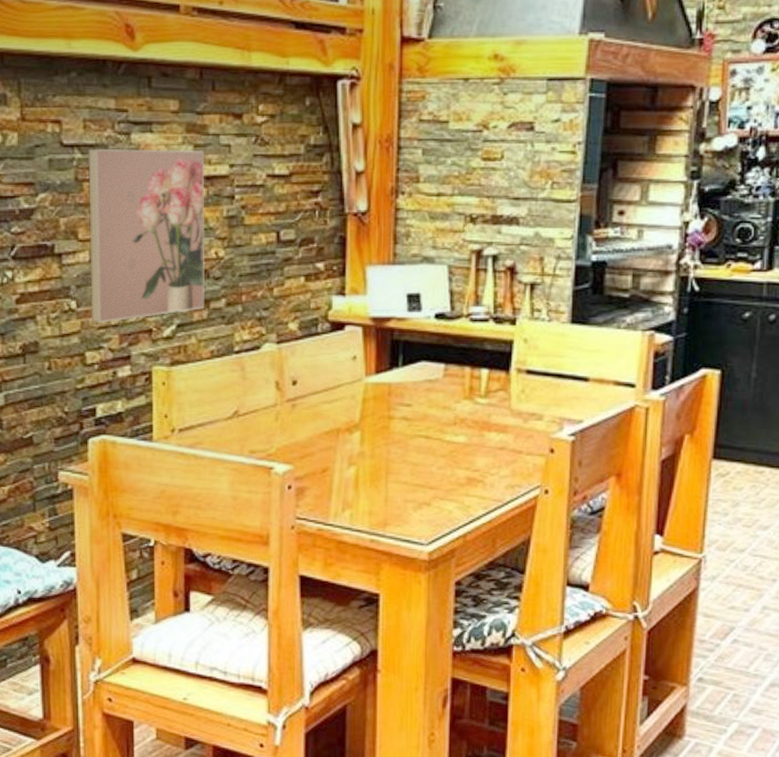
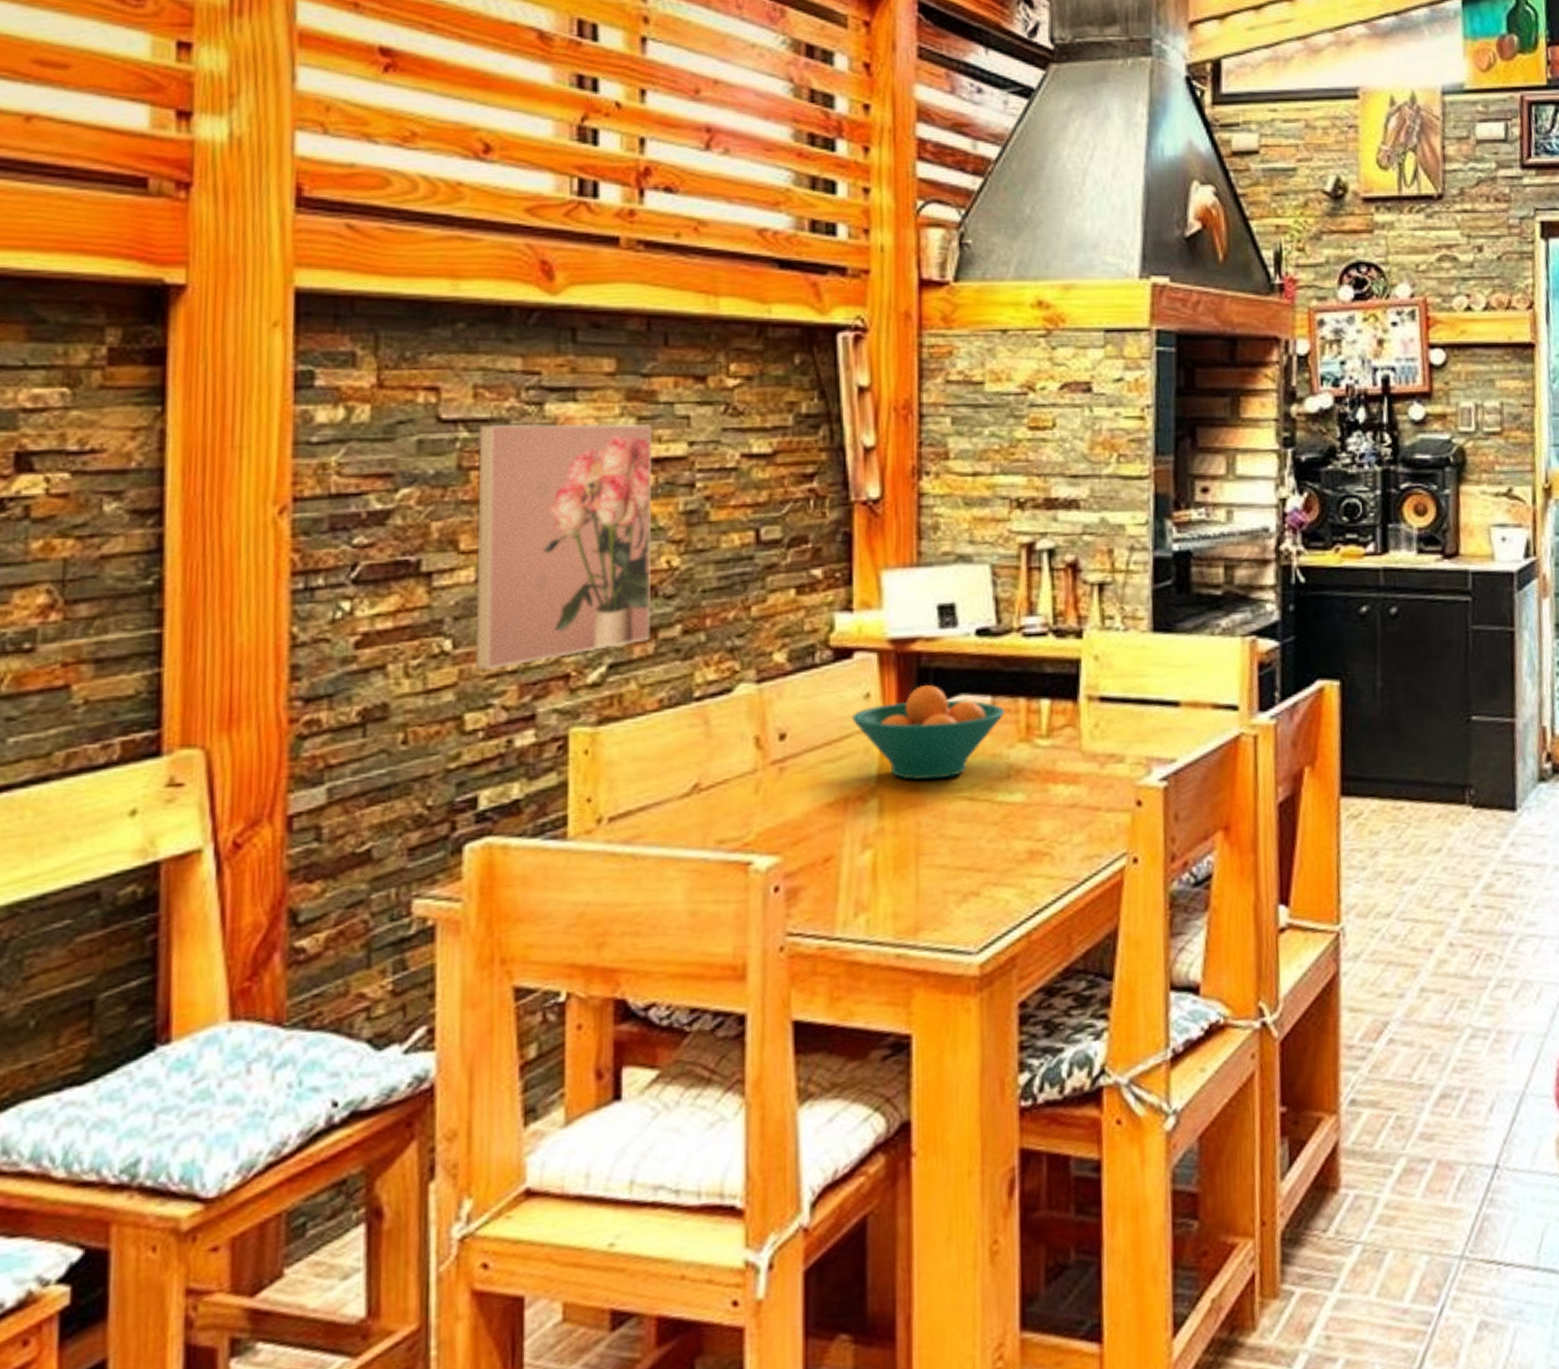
fruit bowl: none [343,353,454,421] -> present [852,685,1005,780]

